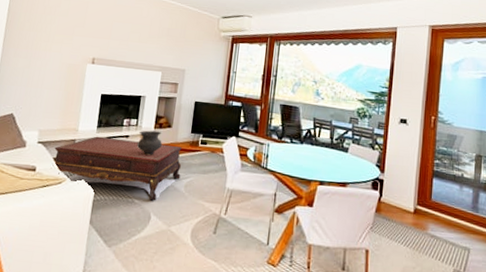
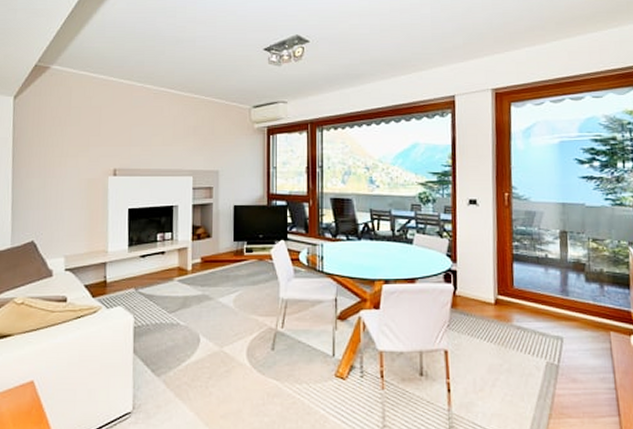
coffee table: present [52,136,182,201] -> none [84,256,228,321]
ceramic pot: present [136,130,162,156] -> none [174,243,203,272]

